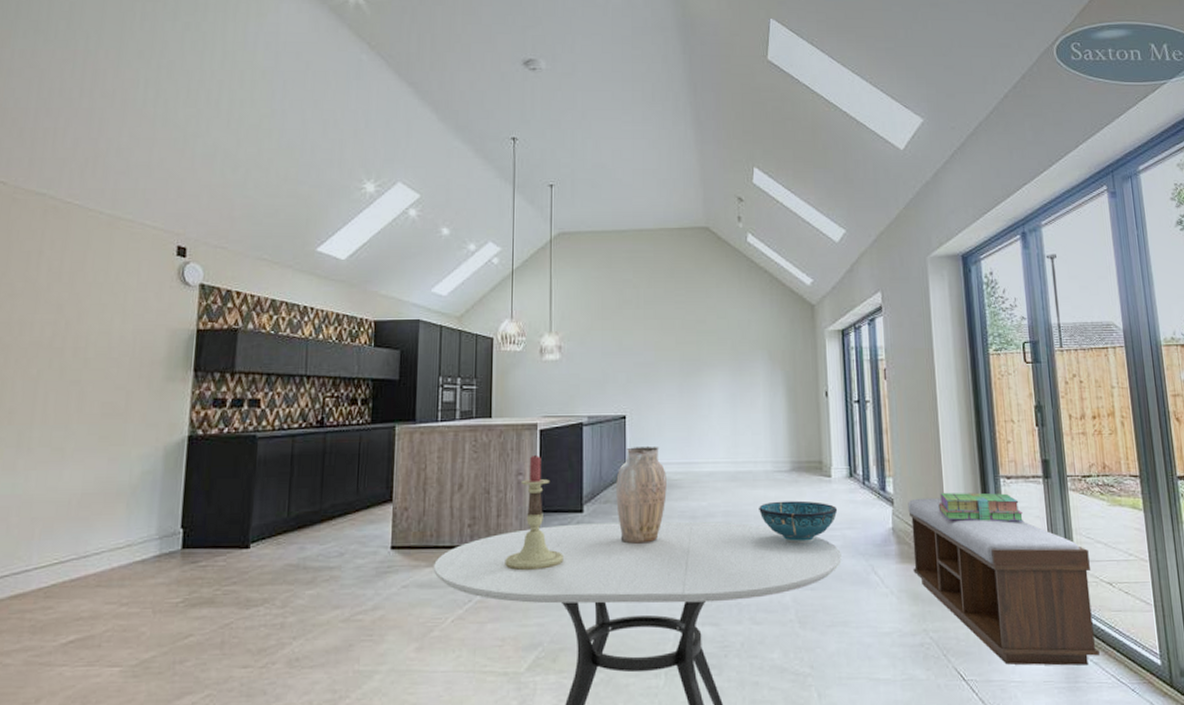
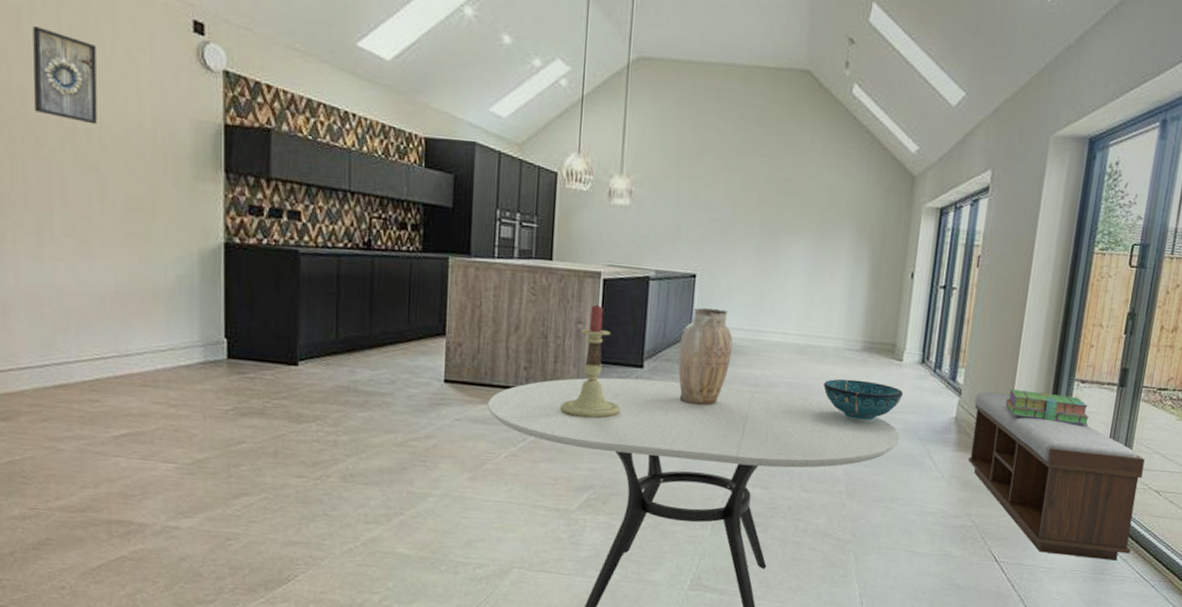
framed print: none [31,266,91,343] -> present [33,26,97,125]

